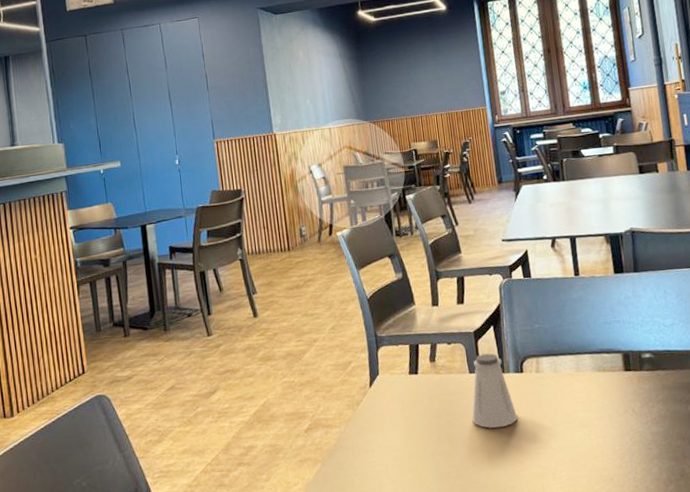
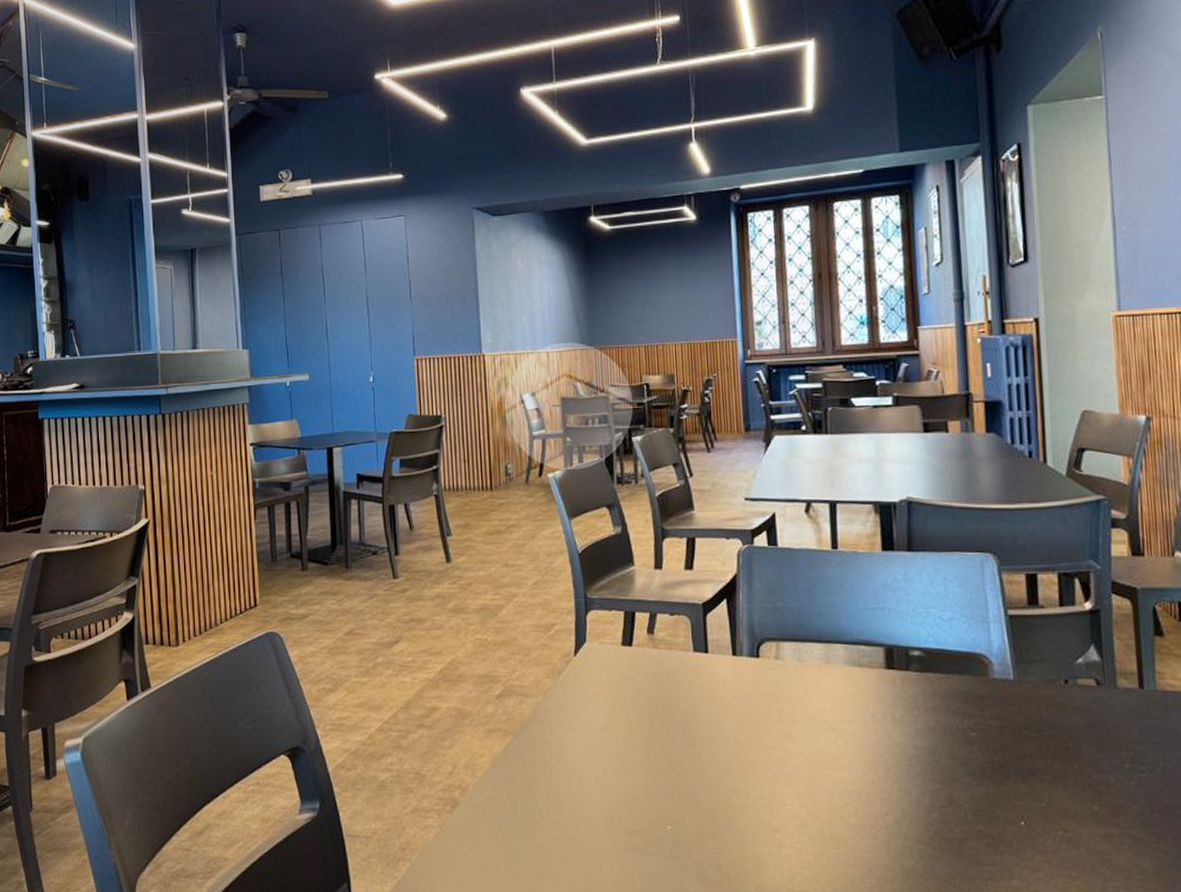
saltshaker: present [471,353,518,428] -> none [693,630,748,720]

